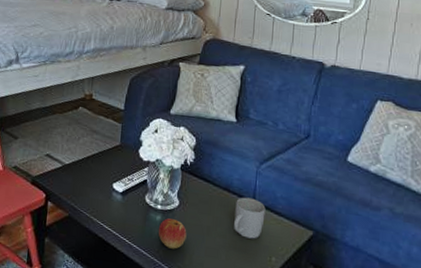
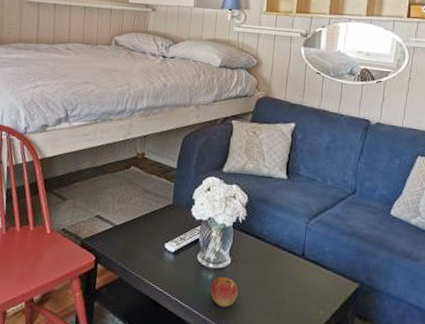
mug: present [234,197,266,239] -> none [284,252,314,294]

